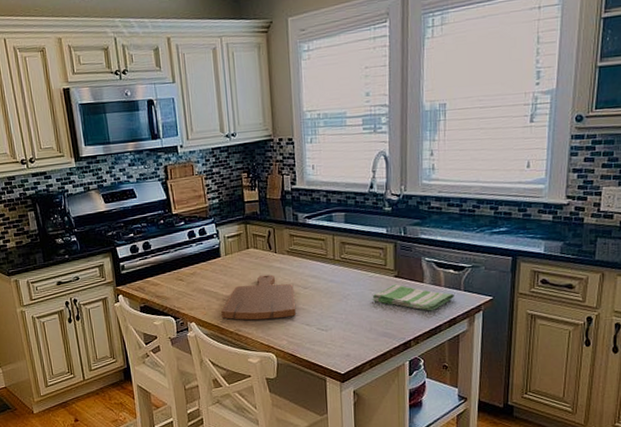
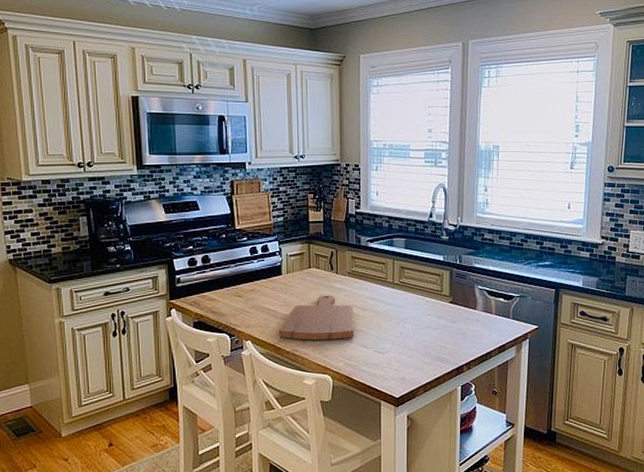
dish towel: present [372,284,454,311] -> none [428,310,504,338]

